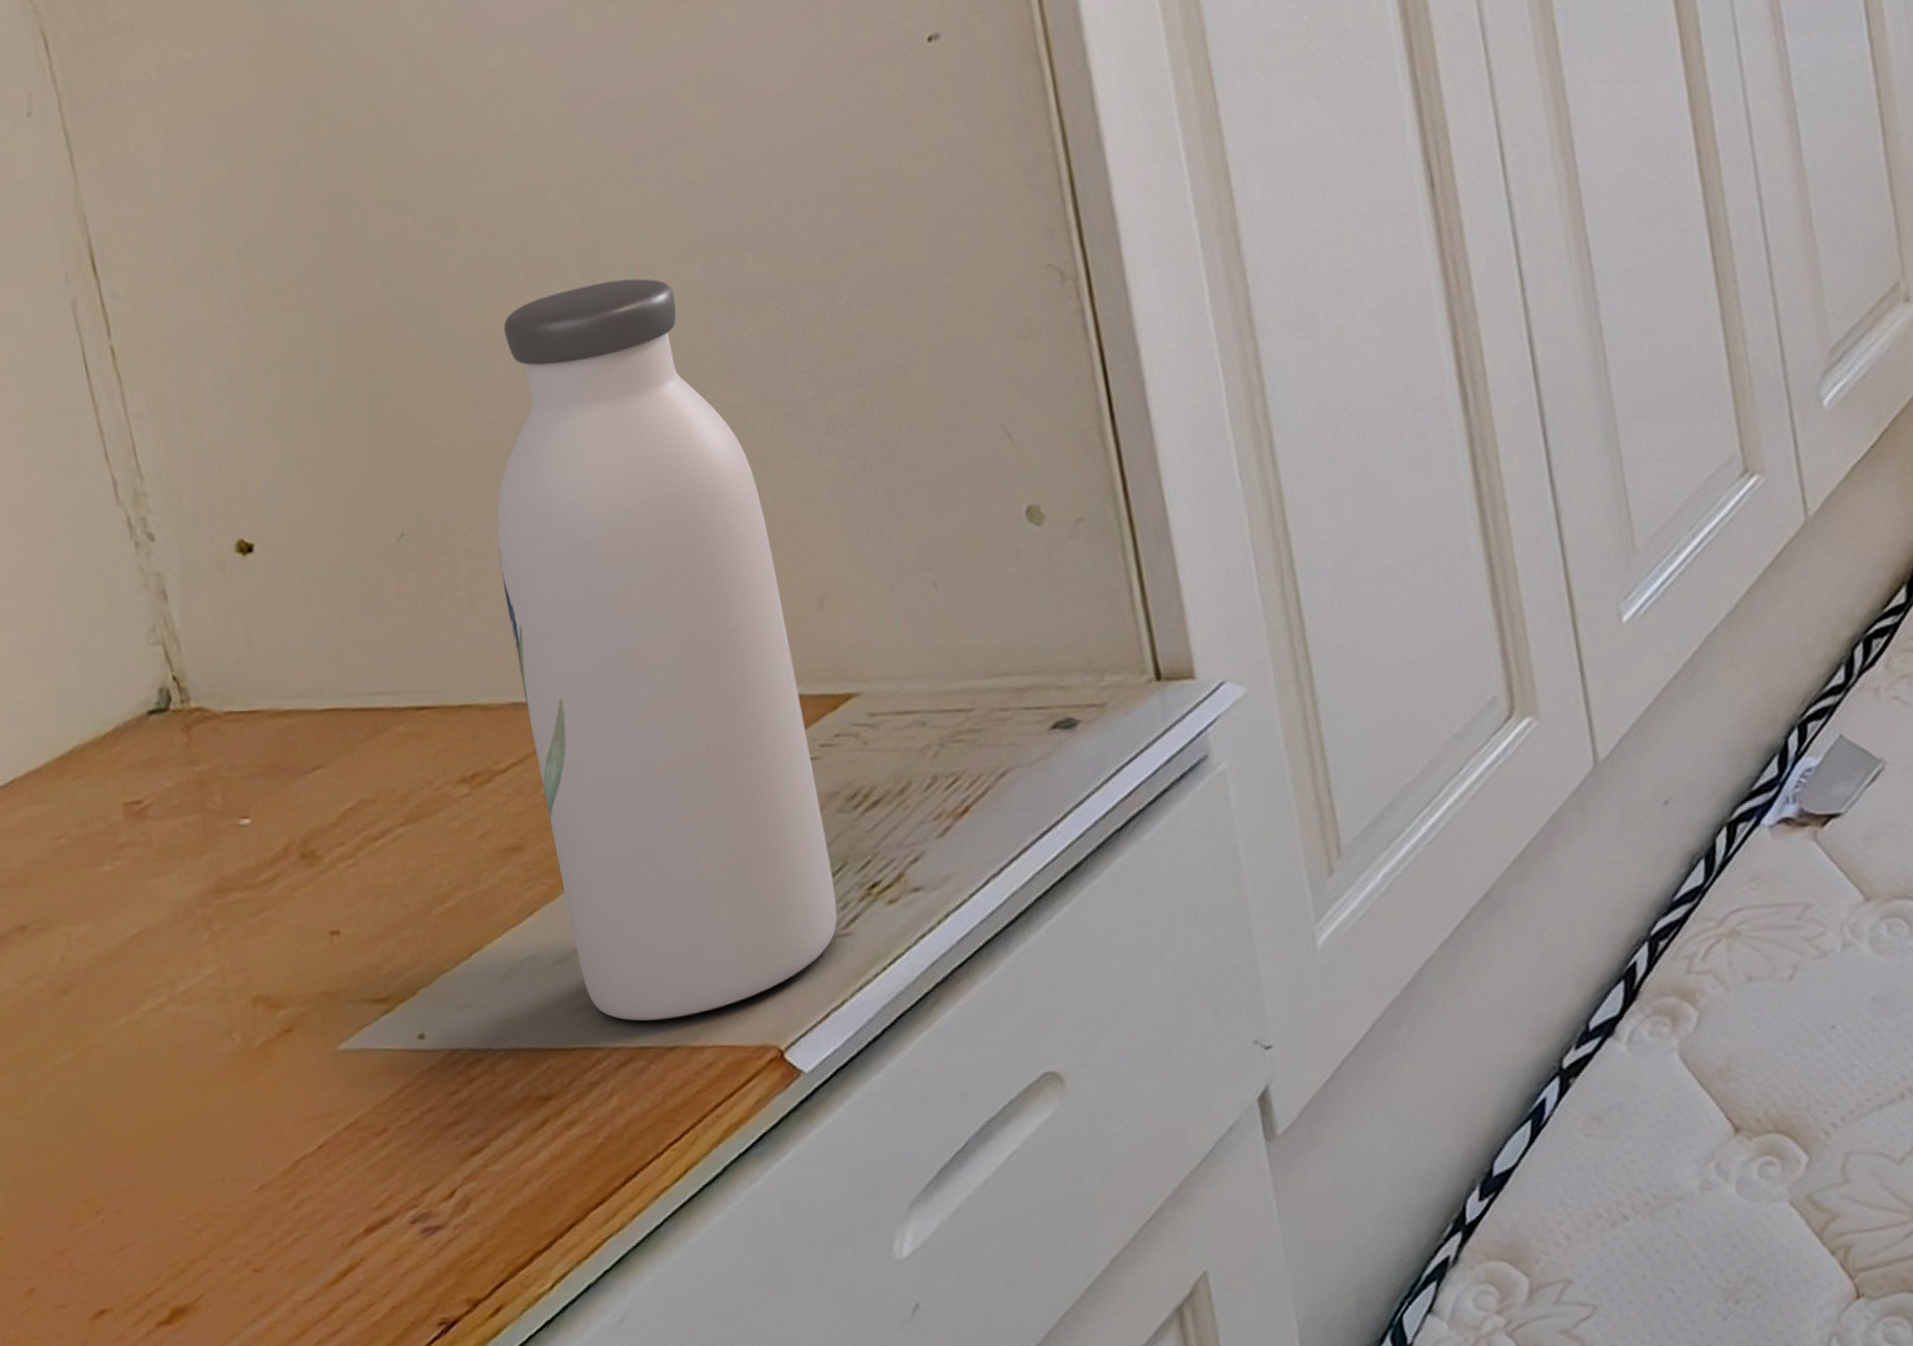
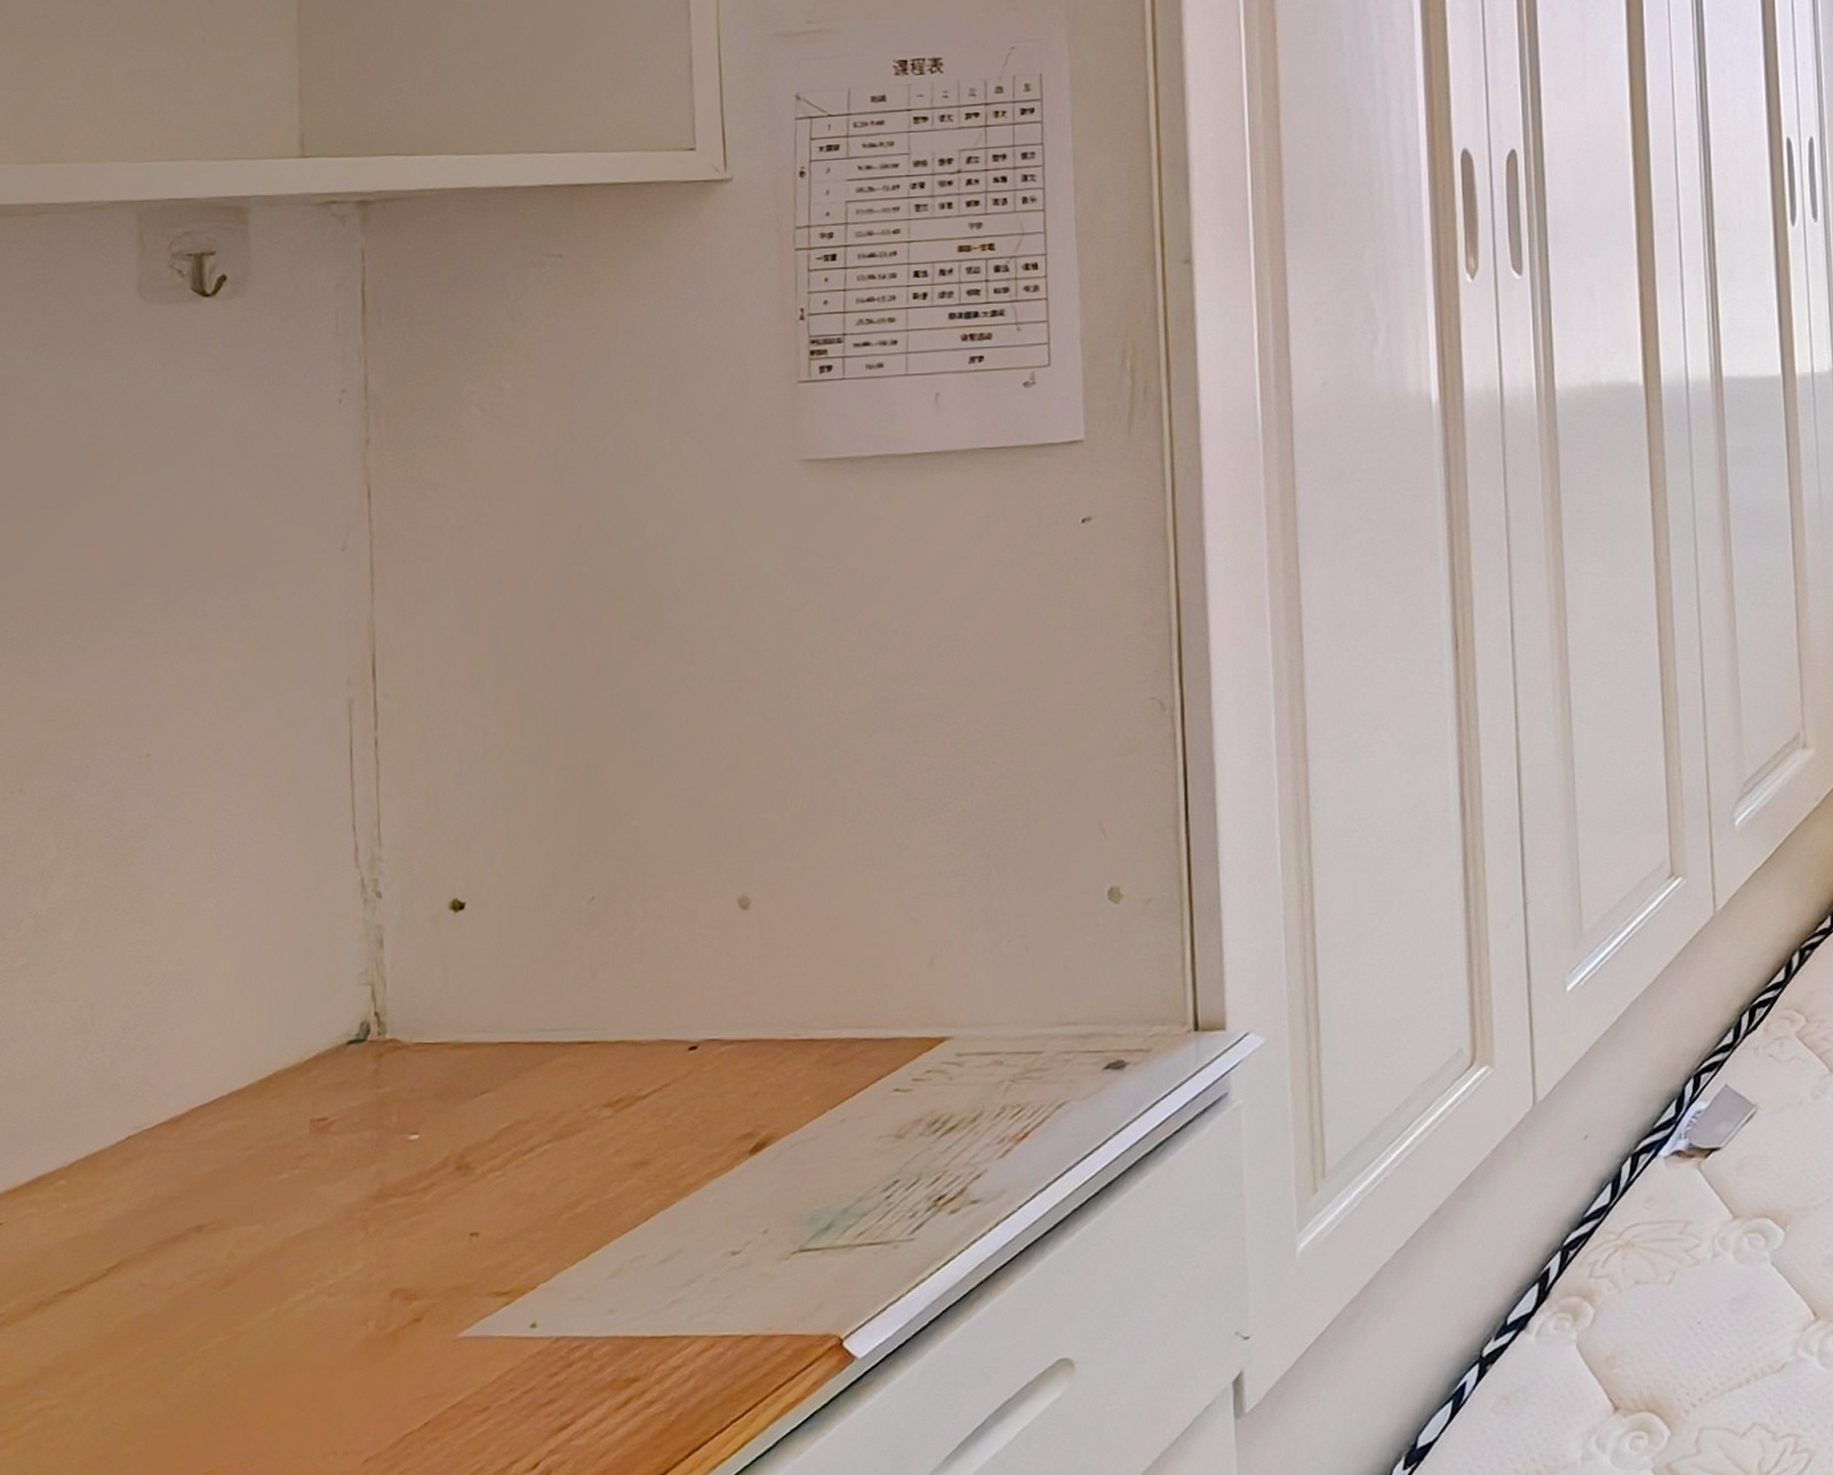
water bottle: present [496,278,838,1021] -> none [670,697,908,1313]

